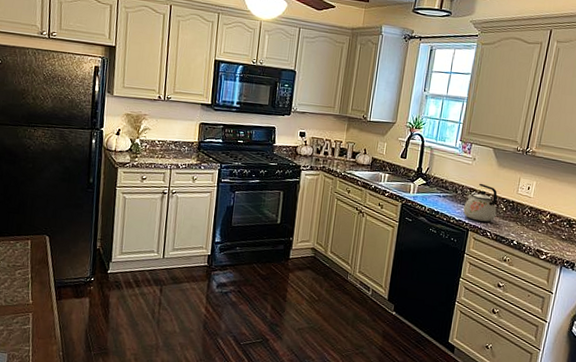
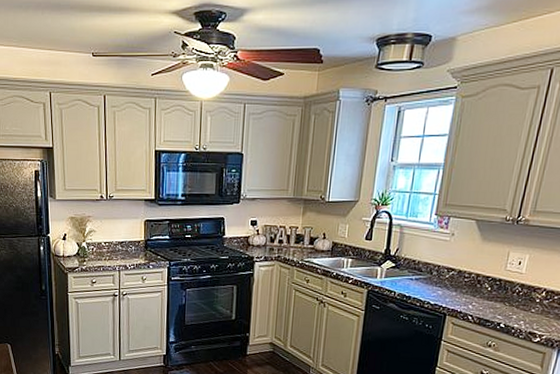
kettle: present [463,183,498,222] -> none [439,261,481,304]

